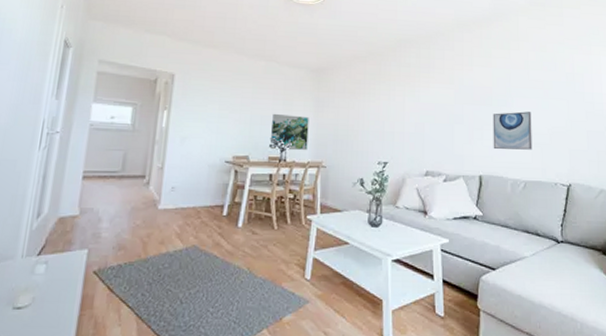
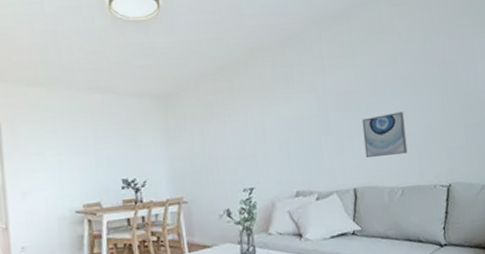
wall art: present [270,113,309,151] -> none [120,150,164,192]

